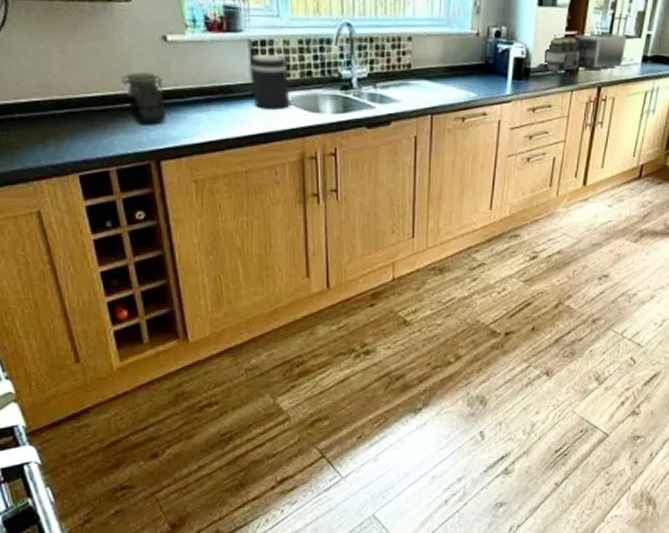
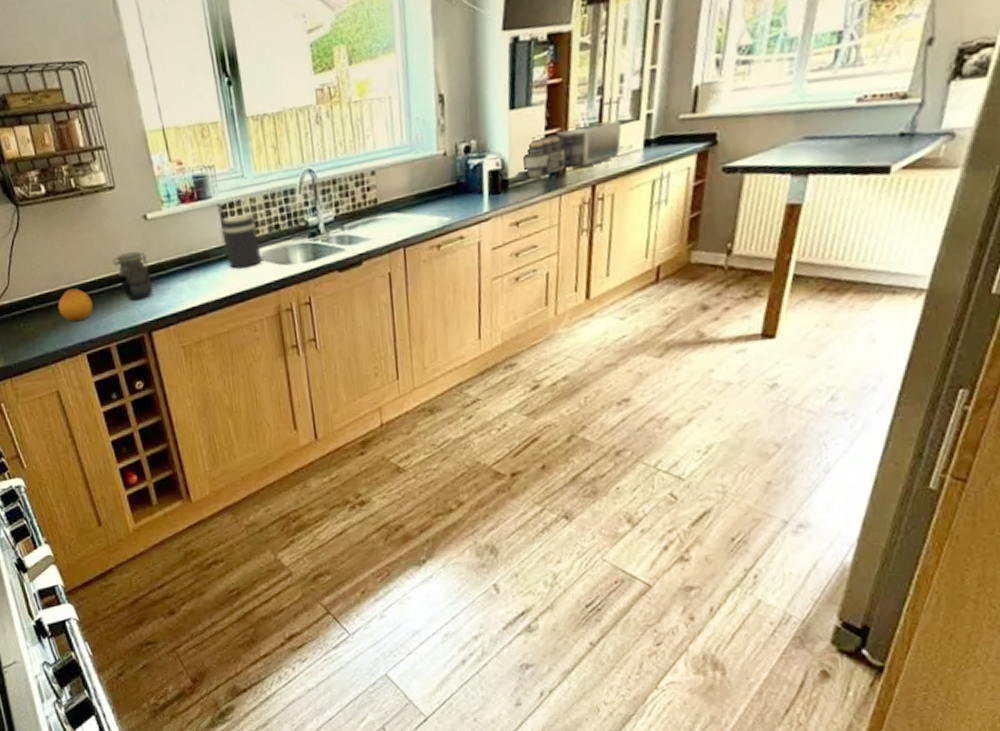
fruit: none [48,100,94,138] -> present [57,288,94,322]

